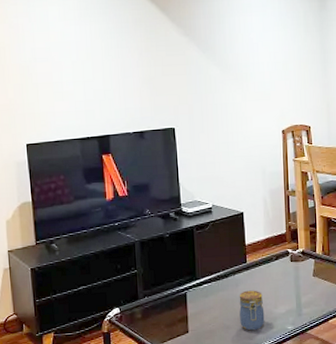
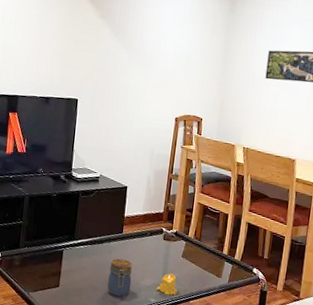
candle: none [292,296,314,319] -> present [156,273,177,295]

